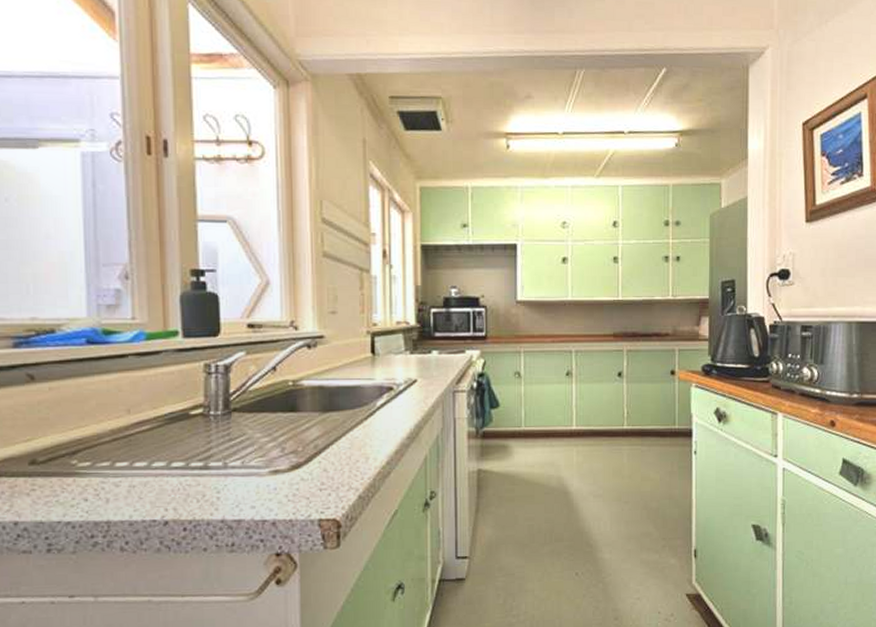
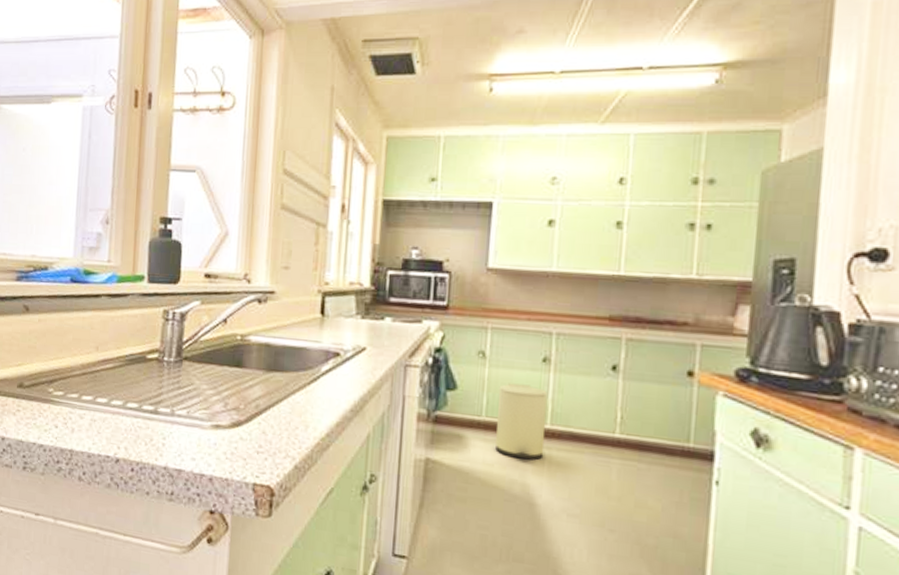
pedal bin: none [533,396,573,458] -> present [495,383,547,461]

